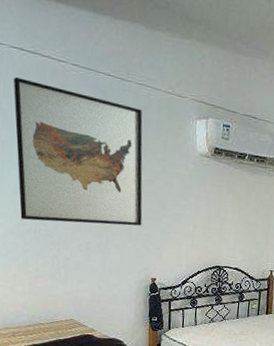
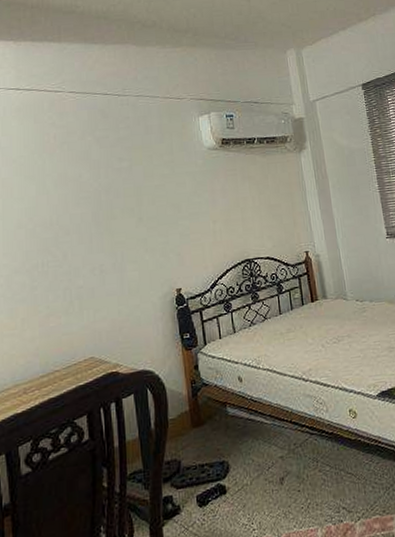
wall art: present [13,77,143,226] -> none [11,115,158,256]

